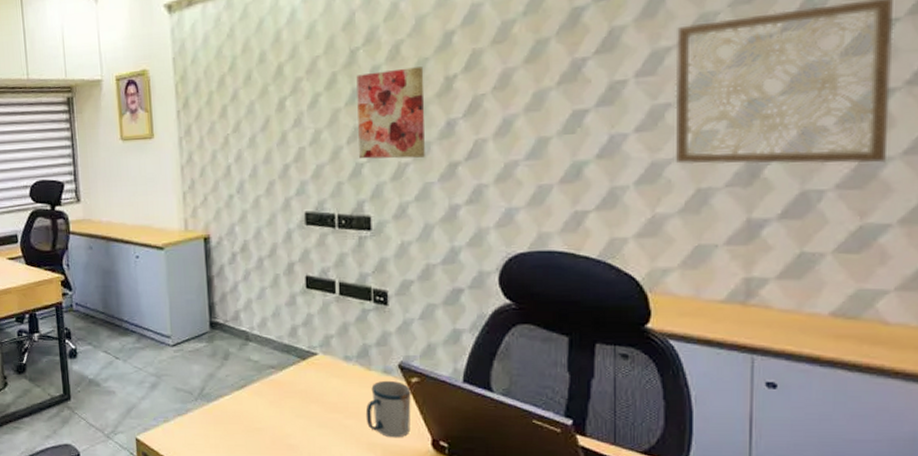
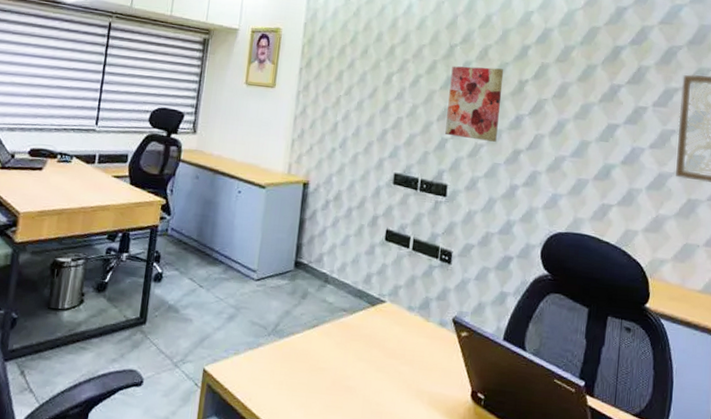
mug: present [365,380,412,438] -> none [418,332,461,387]

